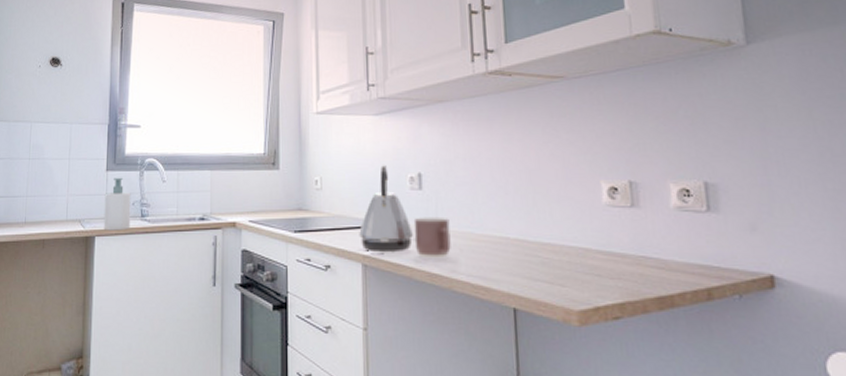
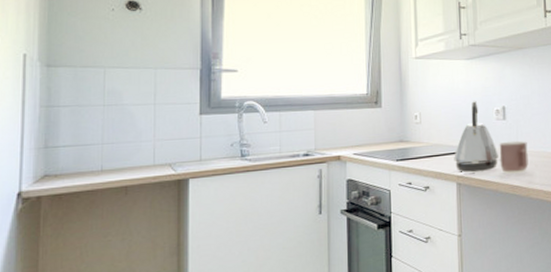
soap bottle: present [103,177,131,231] -> none [198,120,229,173]

